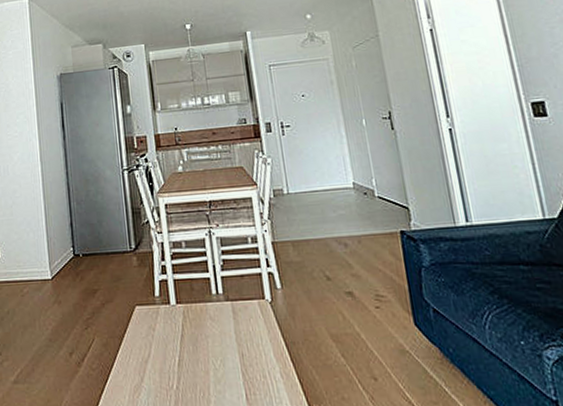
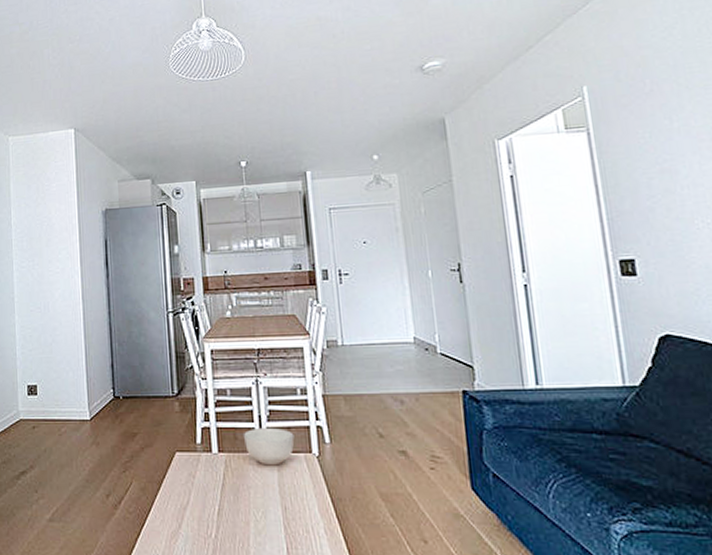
bowl: none [199,276,248,314] -> present [243,427,295,466]

